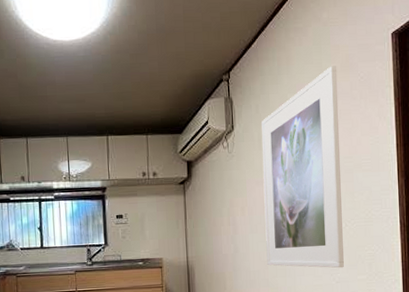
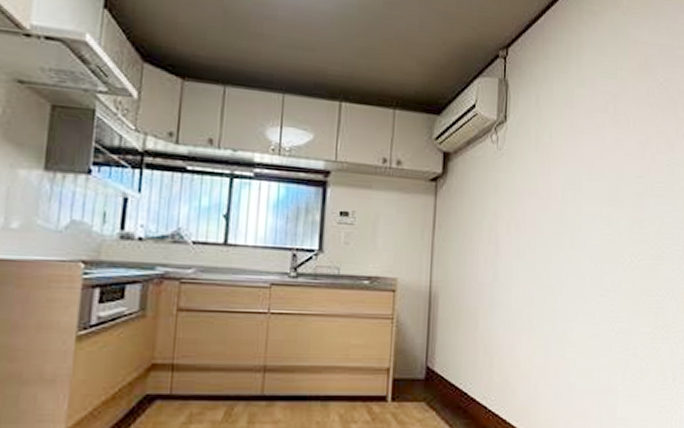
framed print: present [261,66,344,268] -> none [533,63,634,316]

